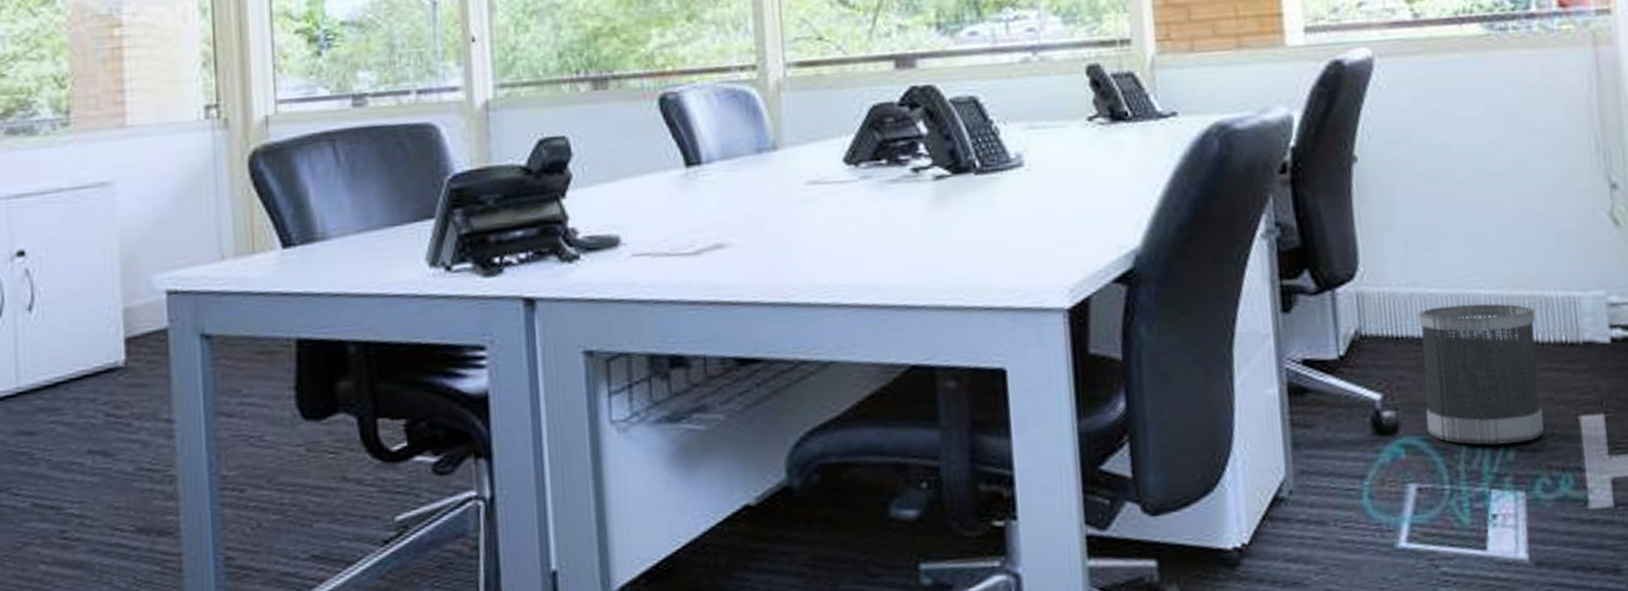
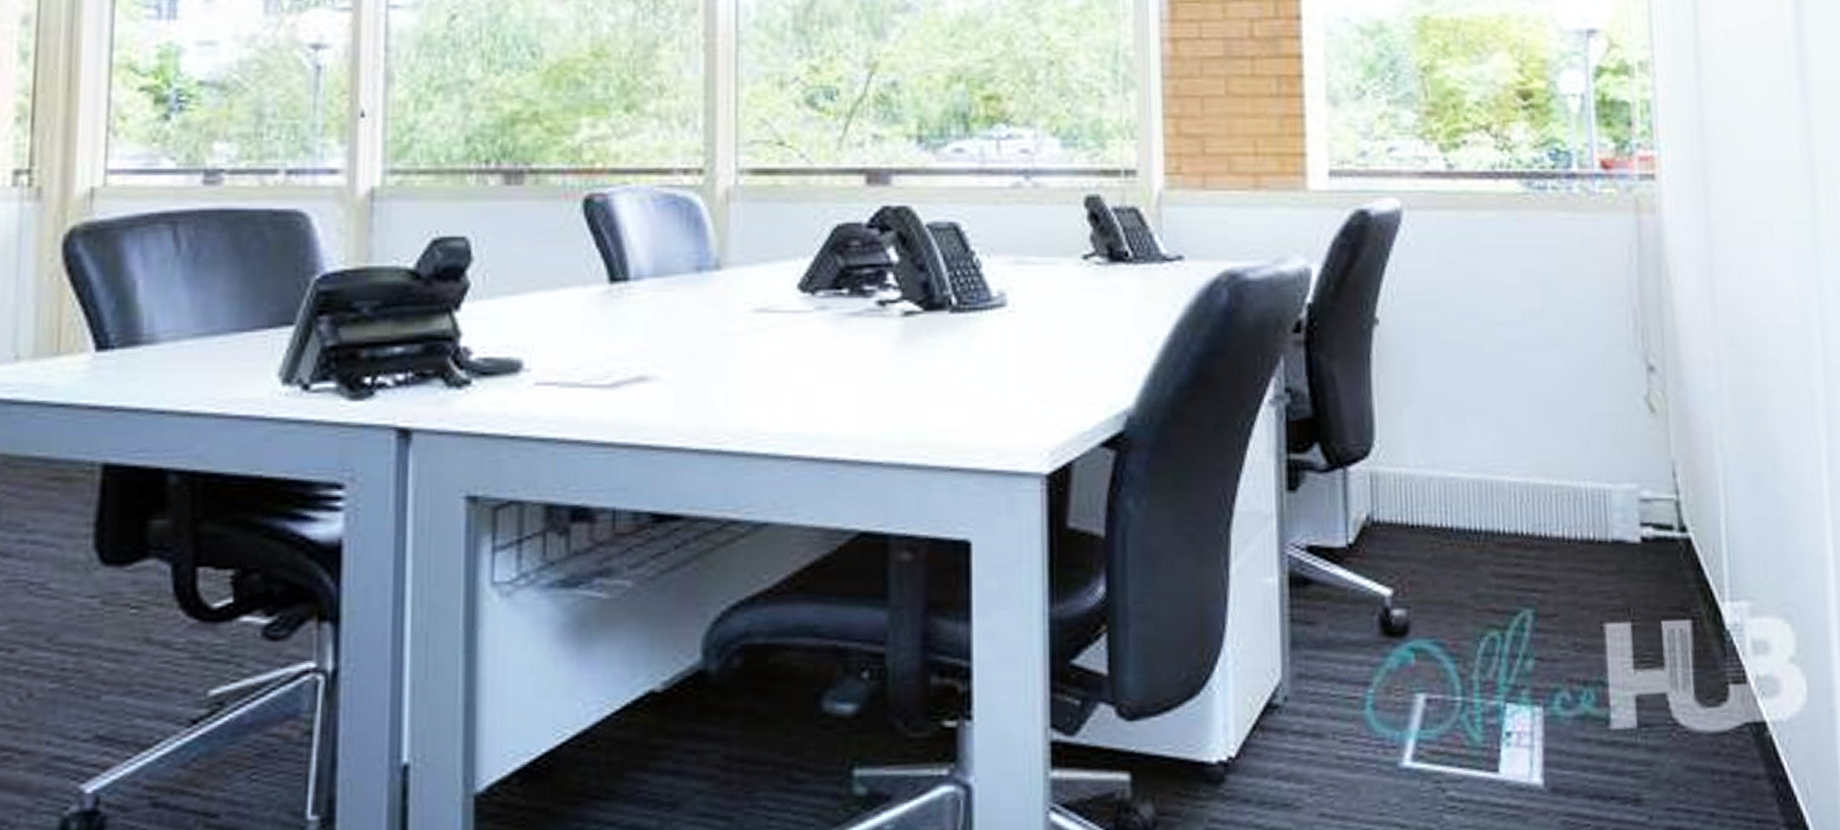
wastebasket: present [1419,303,1544,445] -> none [1437,491,1566,653]

